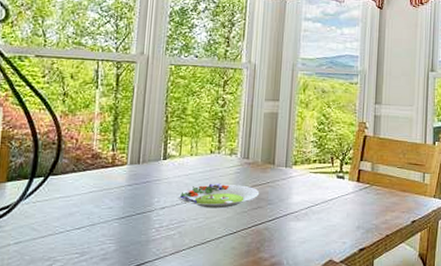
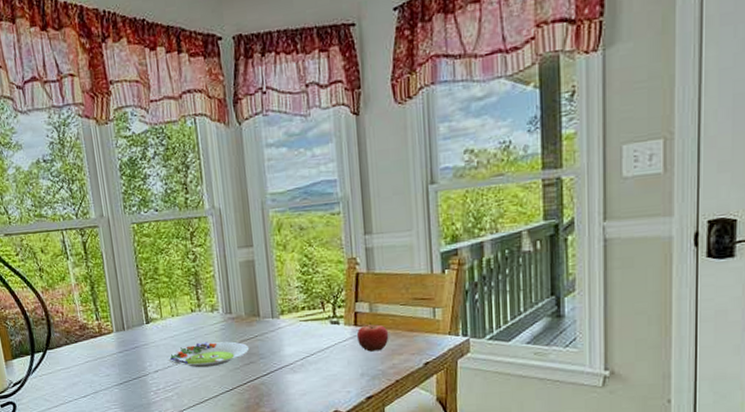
fruit: none [357,180,385,207] -> present [356,322,389,352]

